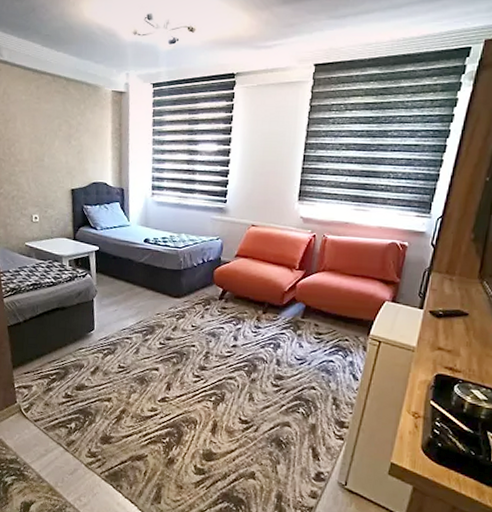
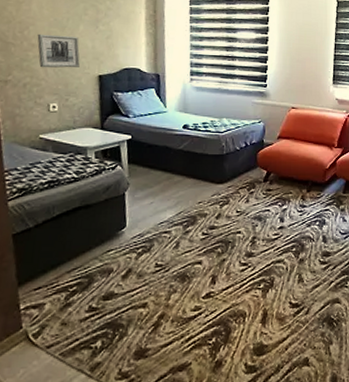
wall art: none [21,150,56,182] -> present [37,33,80,68]

